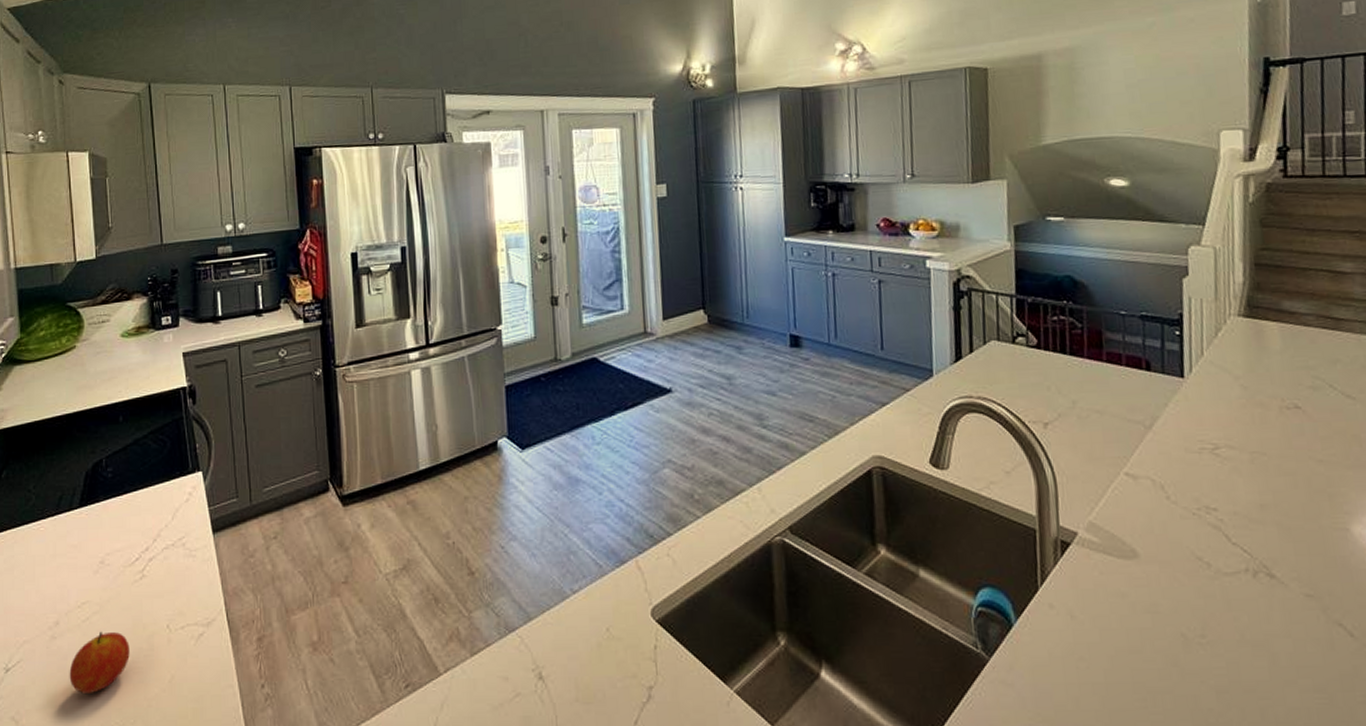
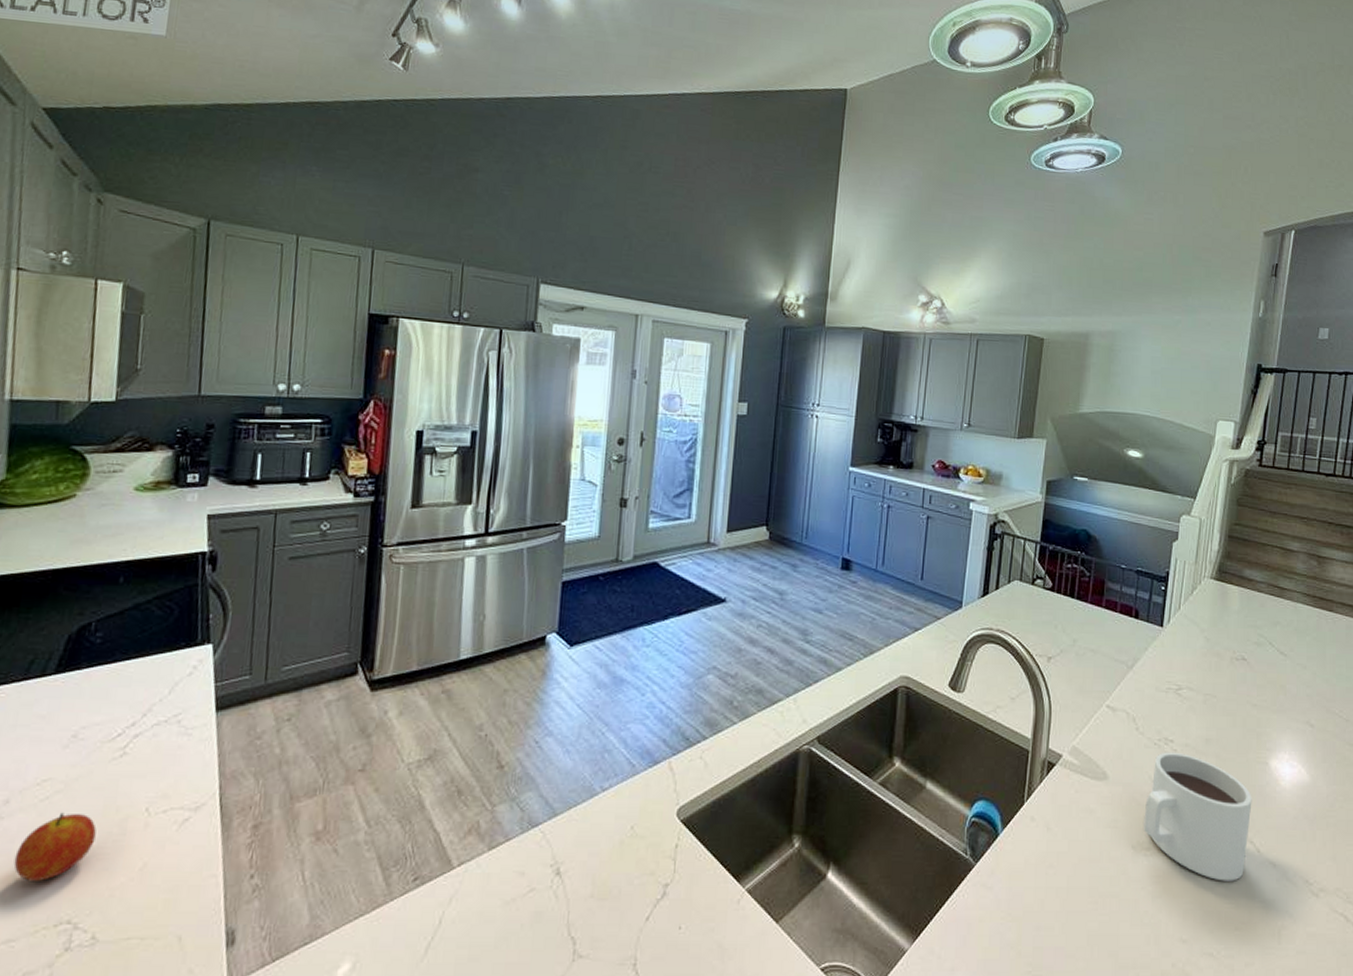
mug: none [1191,522,1336,672] -> present [1144,752,1252,881]

